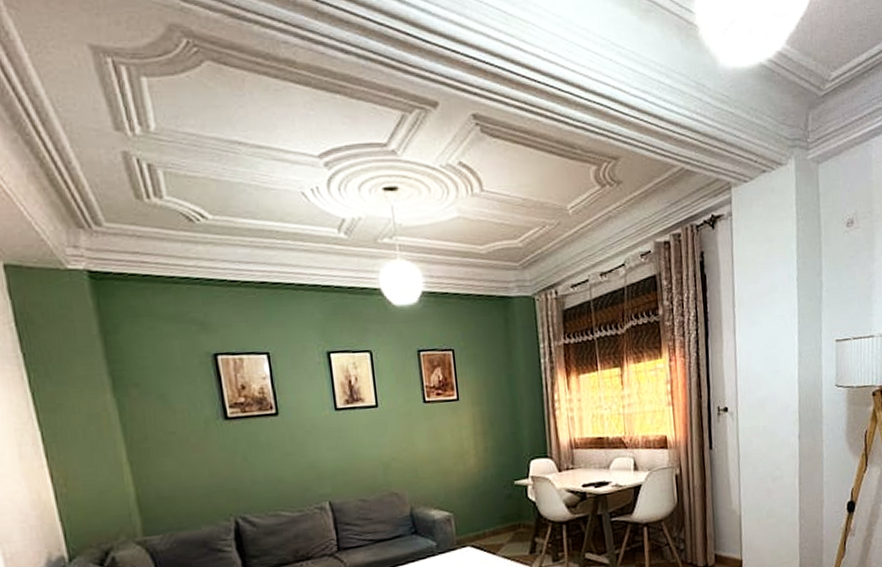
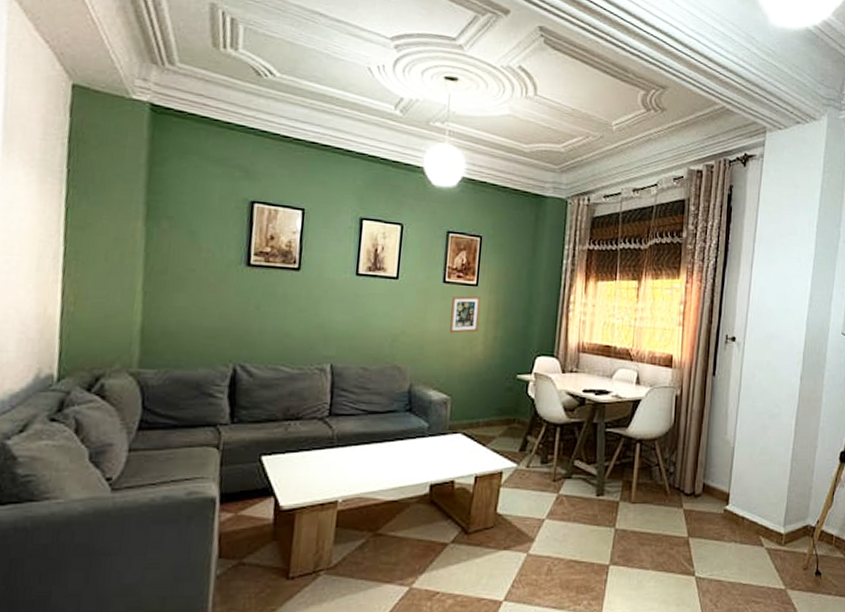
picture frame: none [435,410,468,452] -> present [450,295,481,334]

